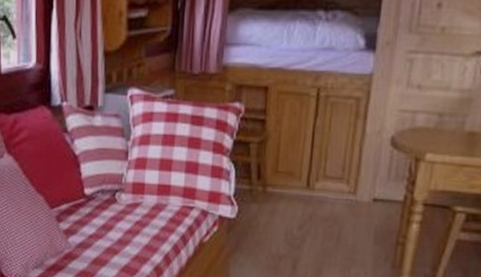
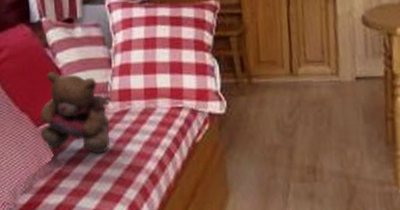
teddy bear: none [52,156,123,242] -> present [39,71,111,154]

